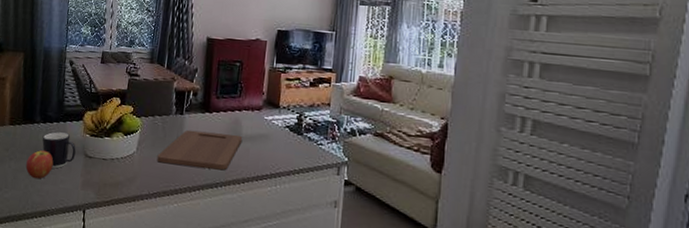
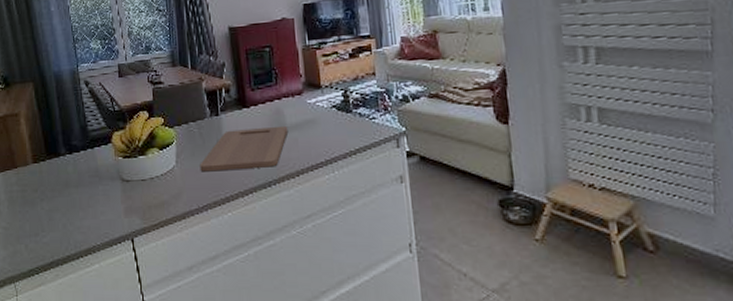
fruit: present [26,149,54,179] -> none [59,183,89,216]
mug: present [42,131,76,169] -> none [71,160,111,201]

